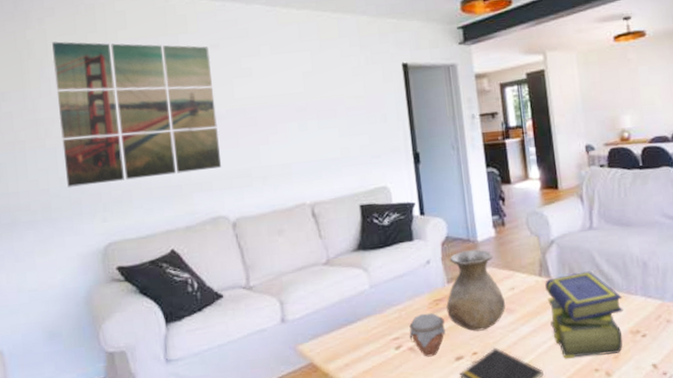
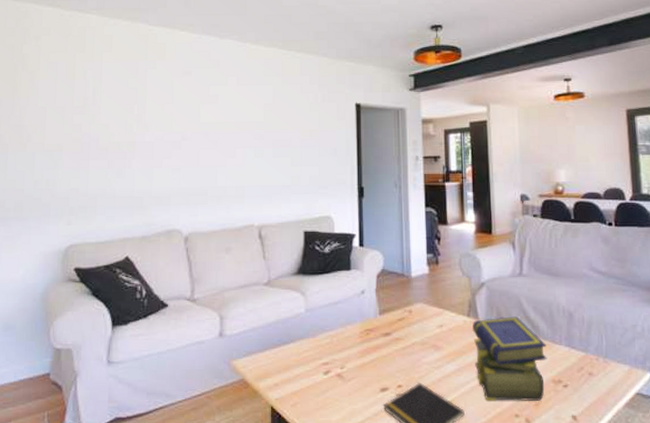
wall art: present [52,41,222,187] -> none [40,57,183,190]
jar: present [409,313,445,357] -> none [338,341,373,385]
vase: present [446,249,506,332] -> none [376,284,434,365]

